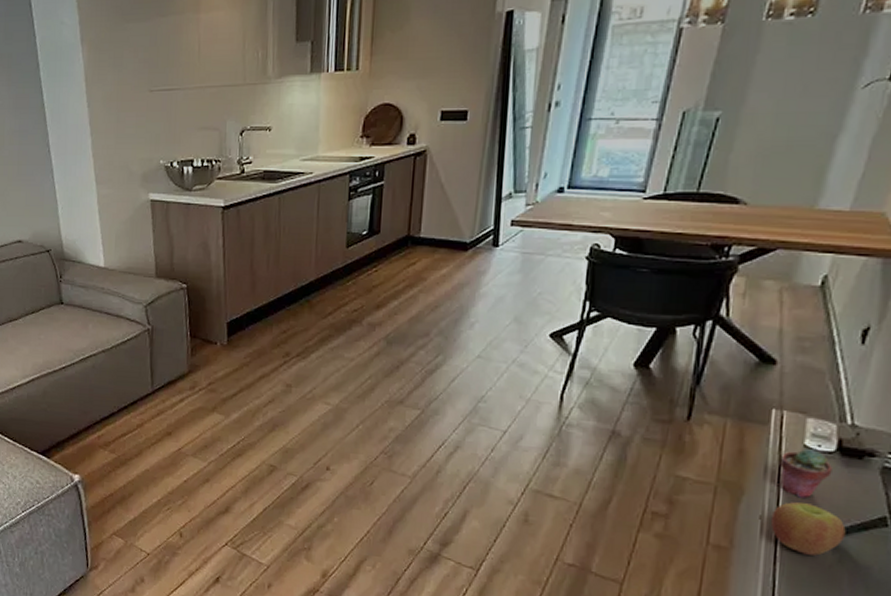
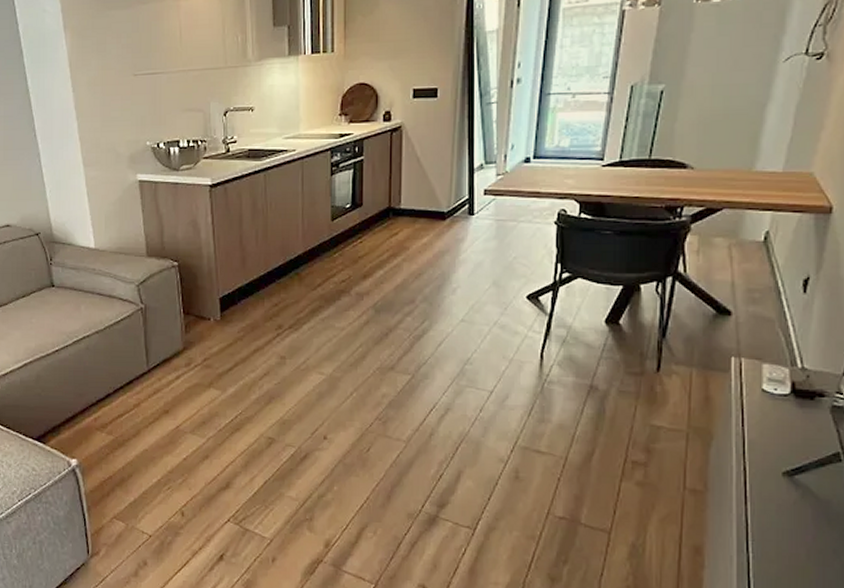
apple: present [770,502,846,556] -> none [738,444,806,493]
potted succulent: present [779,449,833,499] -> none [742,393,789,440]

